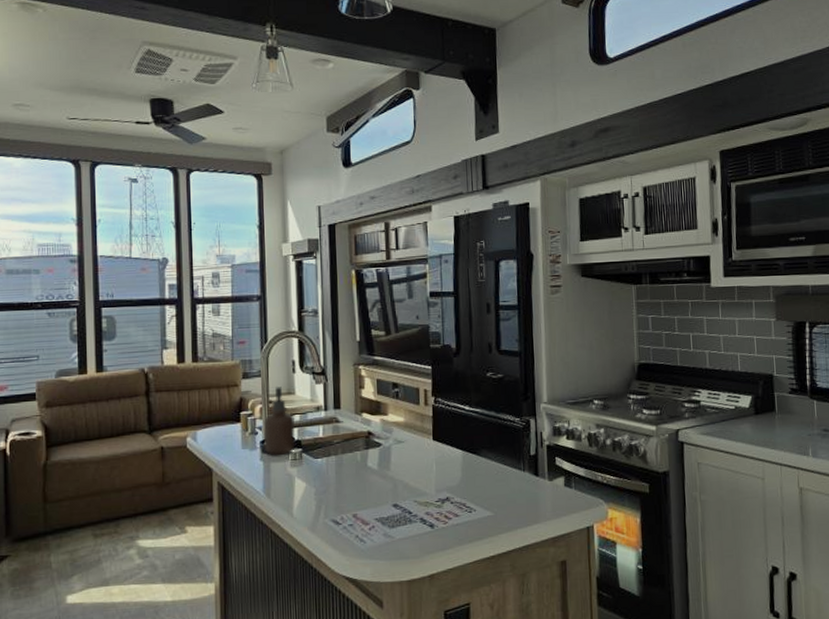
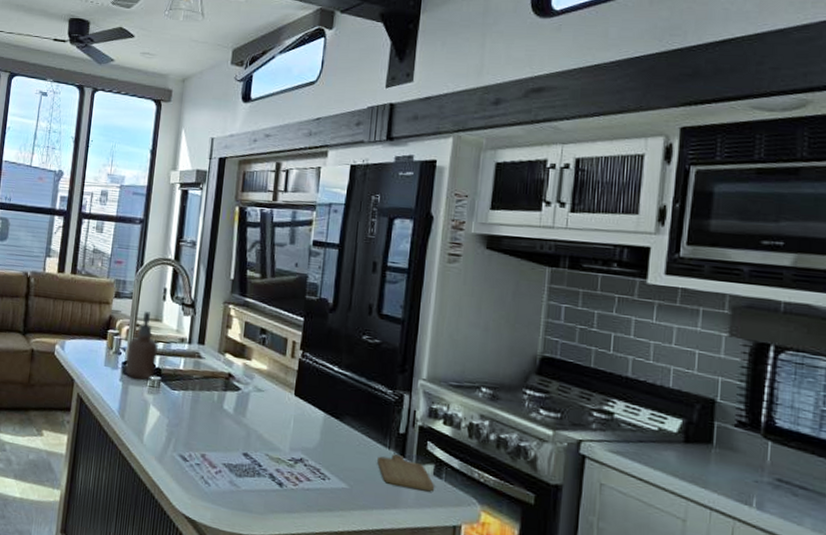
chopping board: none [515,475,566,503] -> present [377,454,434,492]

